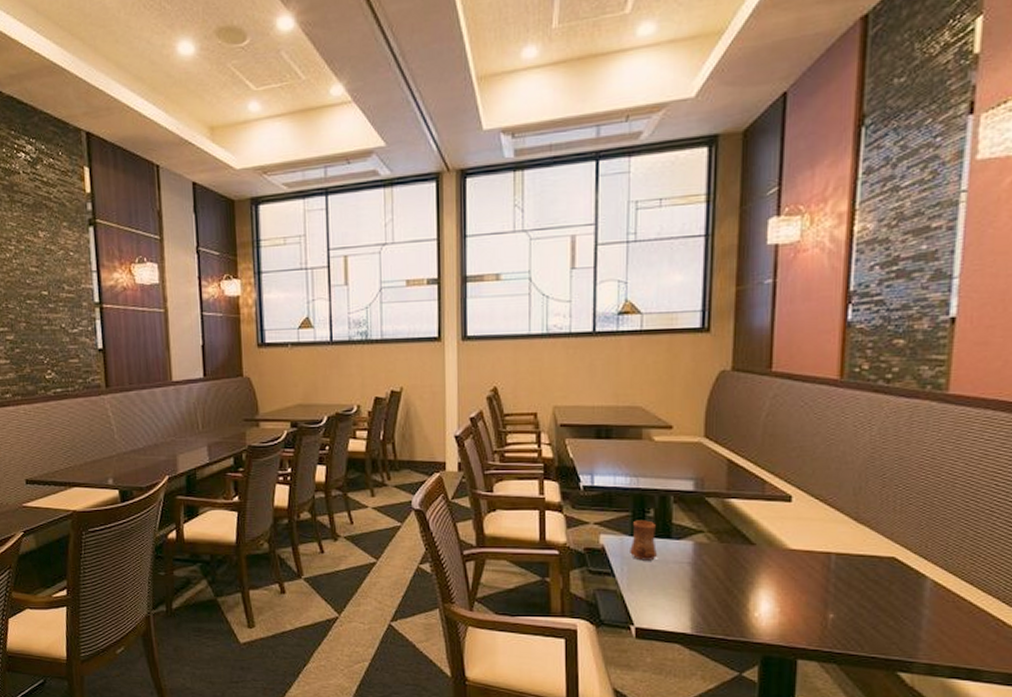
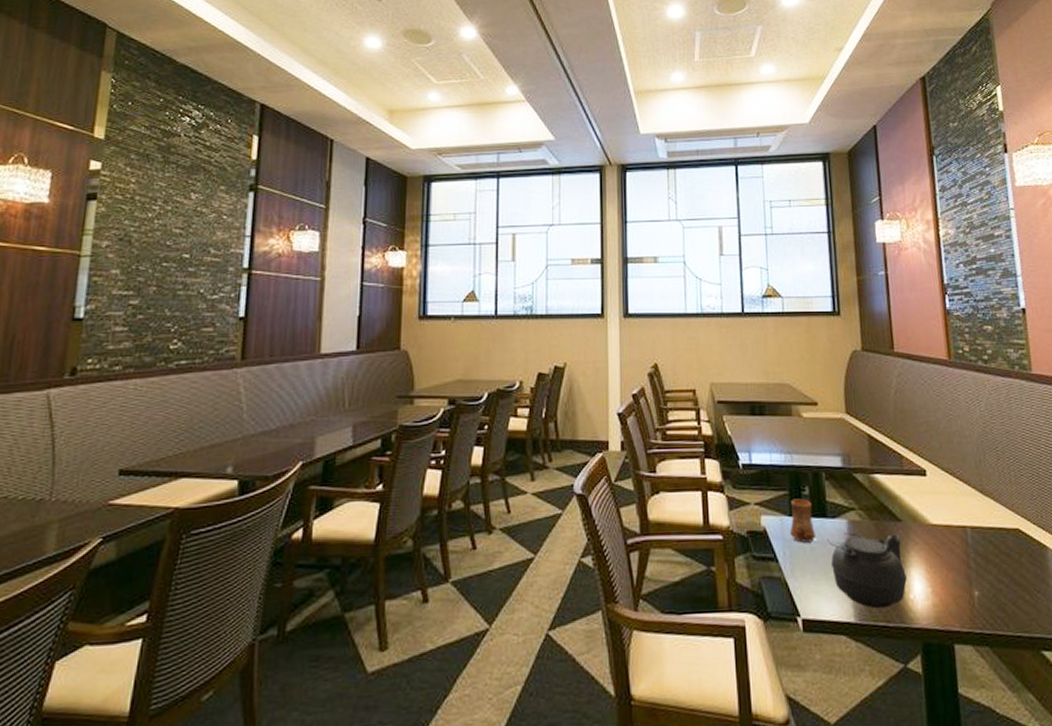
teapot: none [669,554,753,623] -> present [827,533,907,609]

